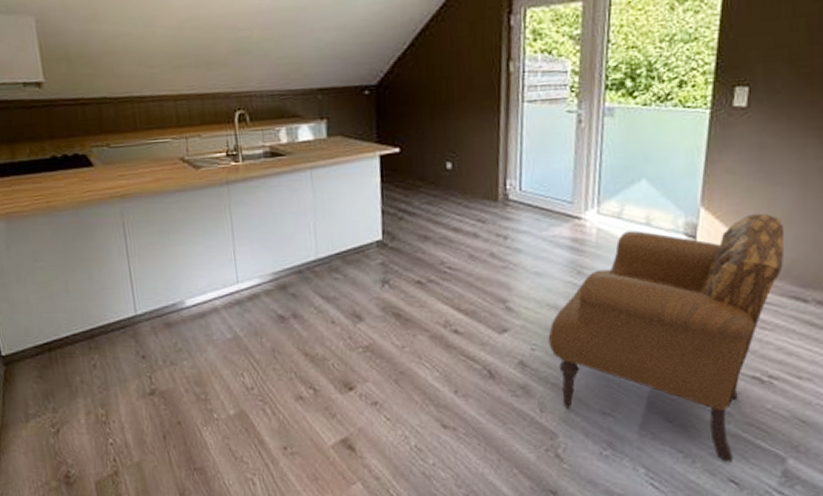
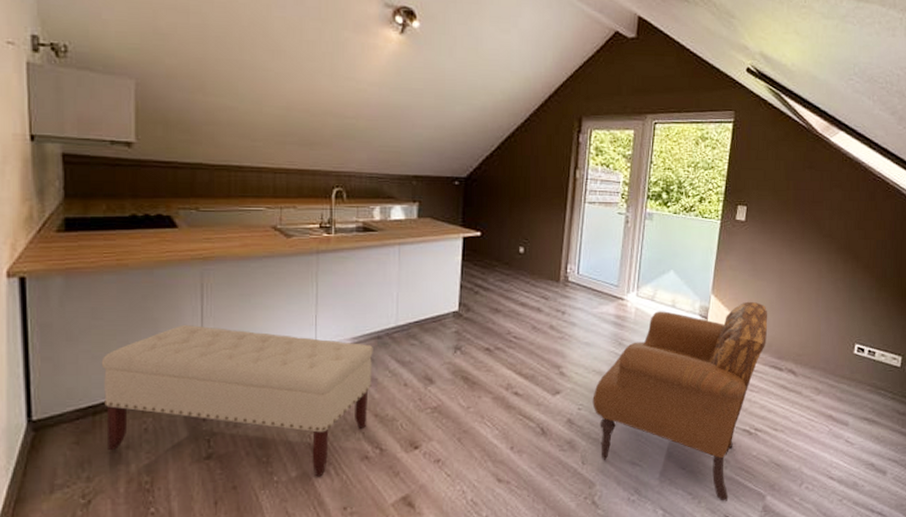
bench: none [48,263,298,416] -> present [101,324,373,477]

